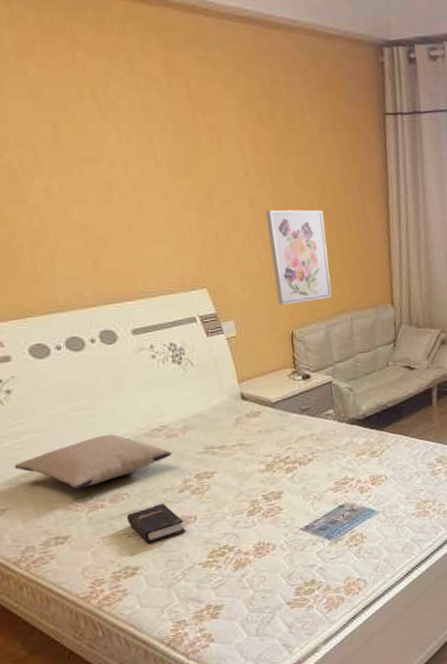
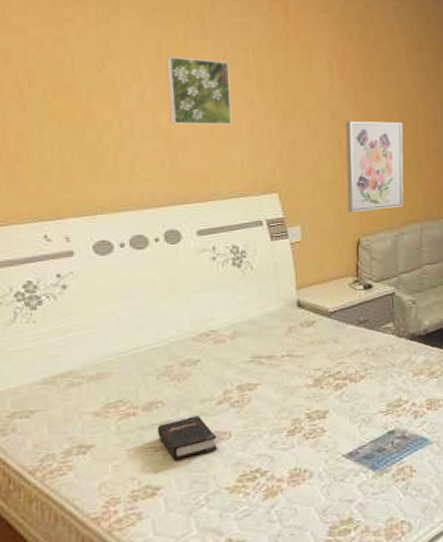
pillow: present [14,434,173,490] -> none [53,337,217,394]
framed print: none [66,143,149,219] -> present [166,57,232,125]

